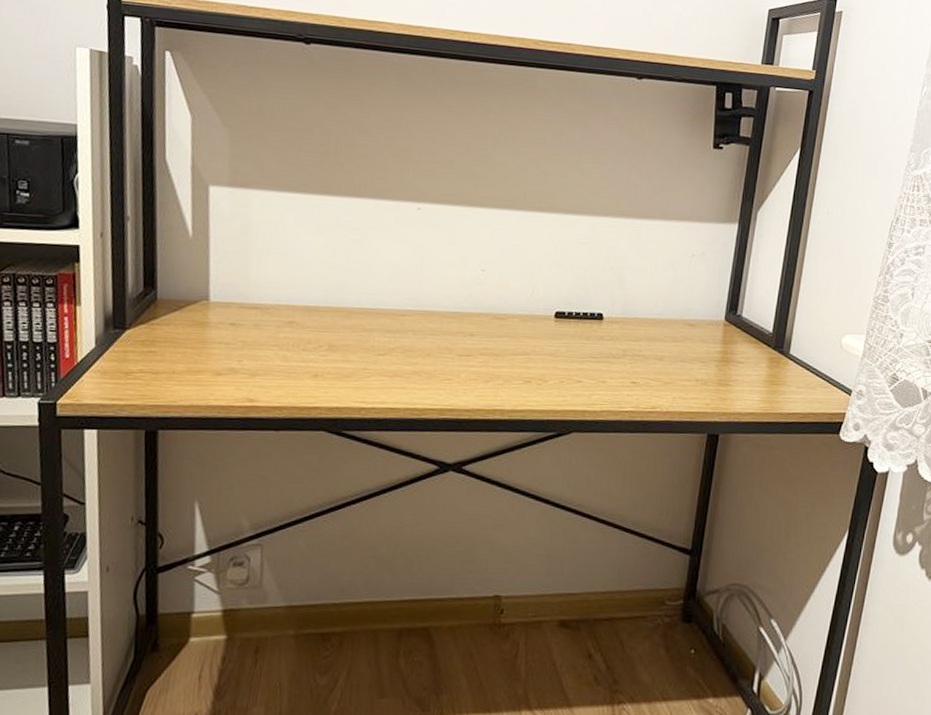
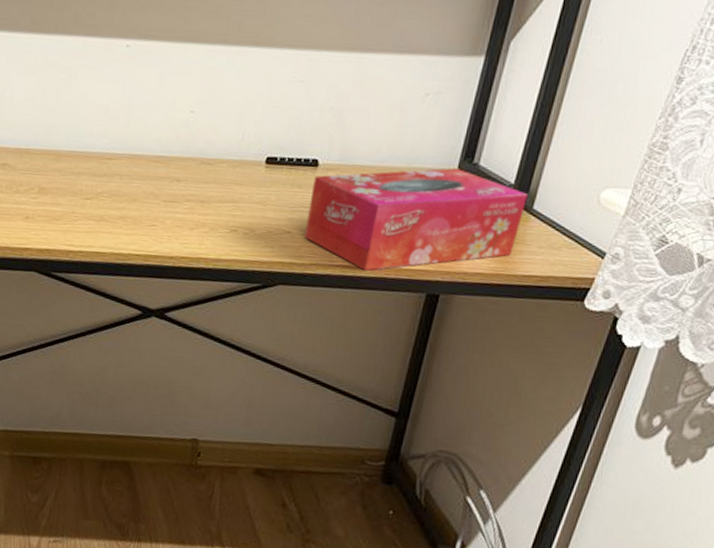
tissue box: none [594,319,784,416] -> present [304,168,528,272]

